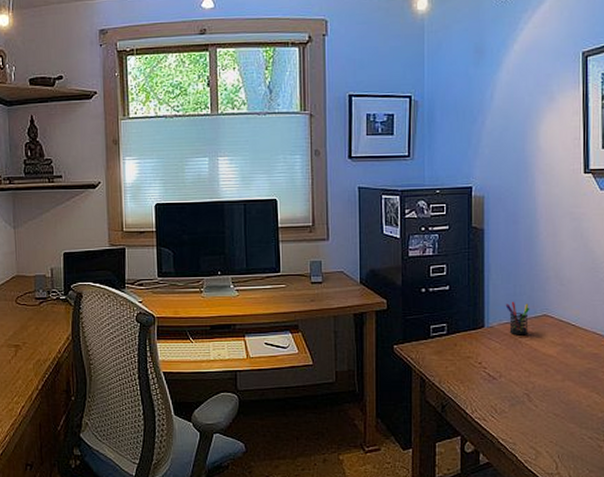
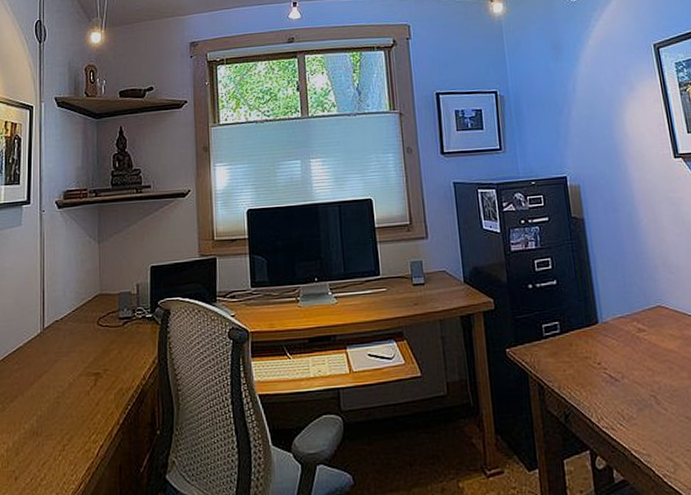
pen holder: present [505,301,530,336] -> none [616,293,644,330]

